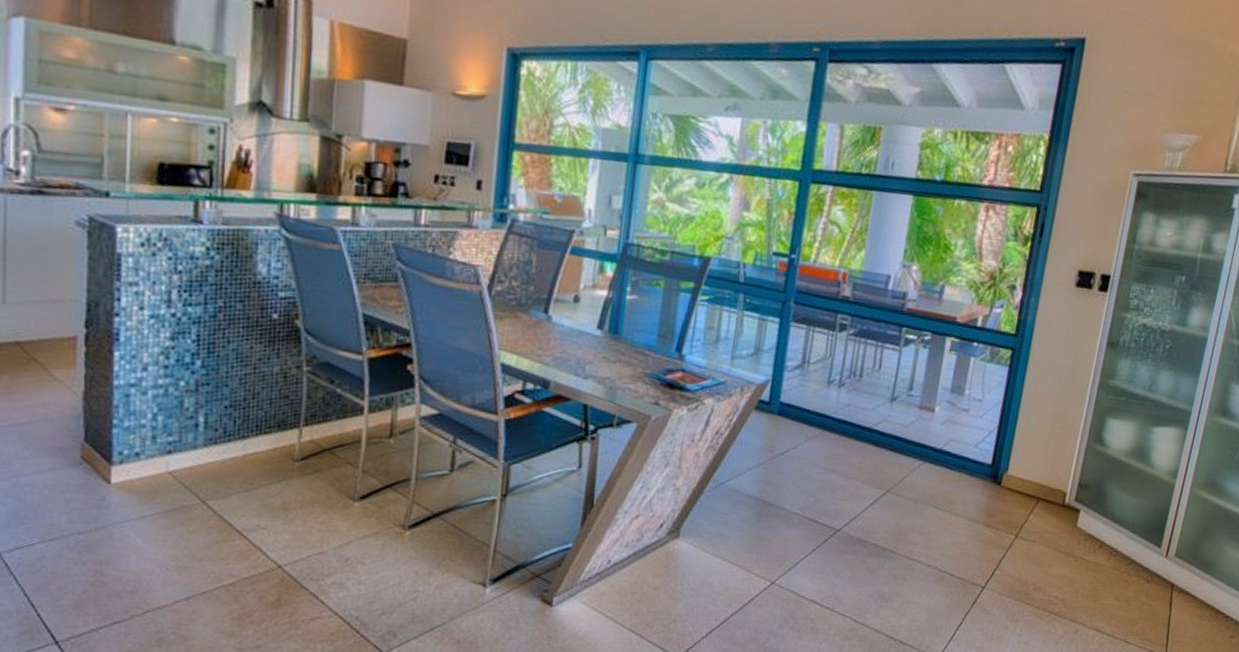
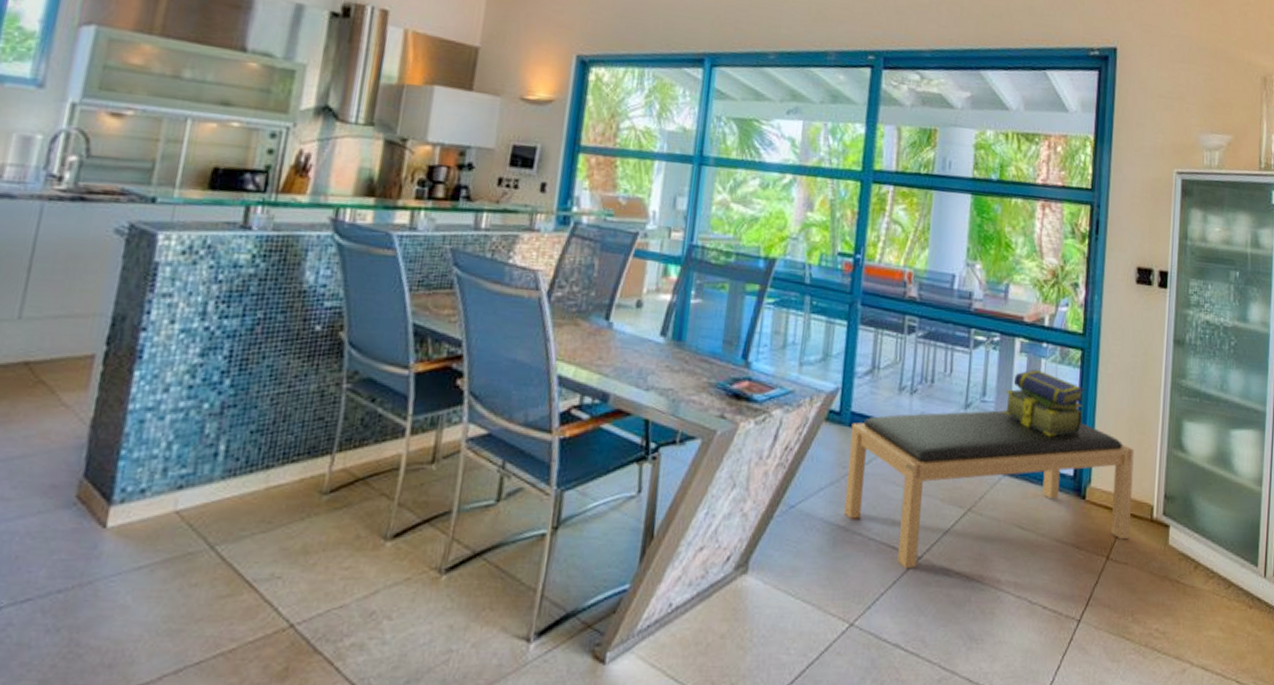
bench: none [770,404,1054,539] -> present [844,410,1135,569]
stack of books: none [928,366,1012,429] -> present [1003,369,1085,436]

